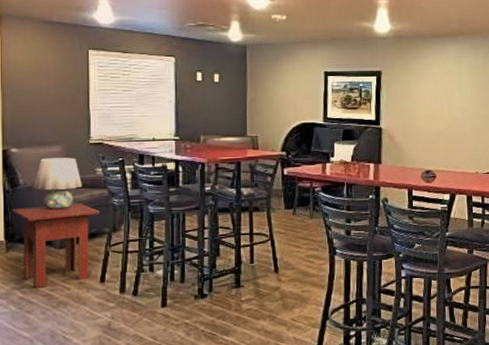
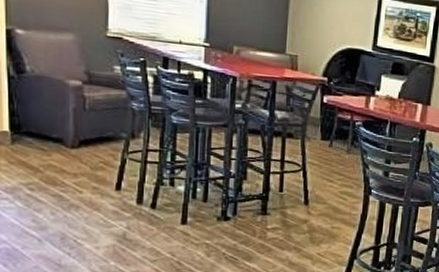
side table: present [12,202,100,288] -> none [18,97,117,187]
table lamp: present [33,157,82,210] -> none [41,45,97,107]

